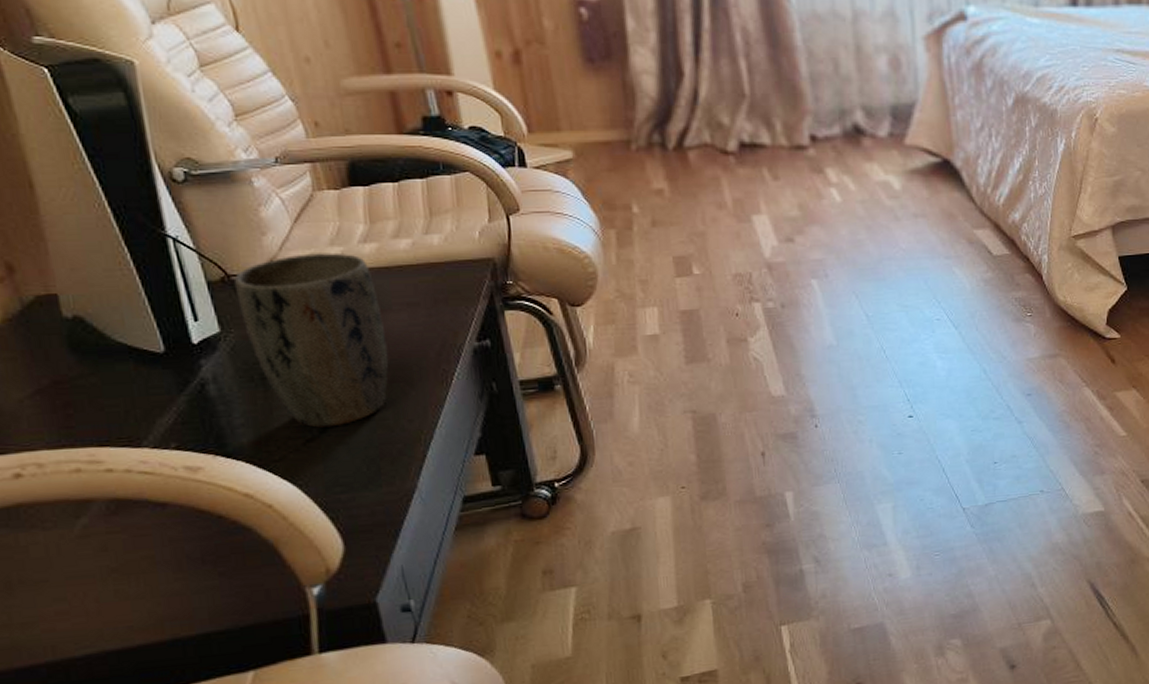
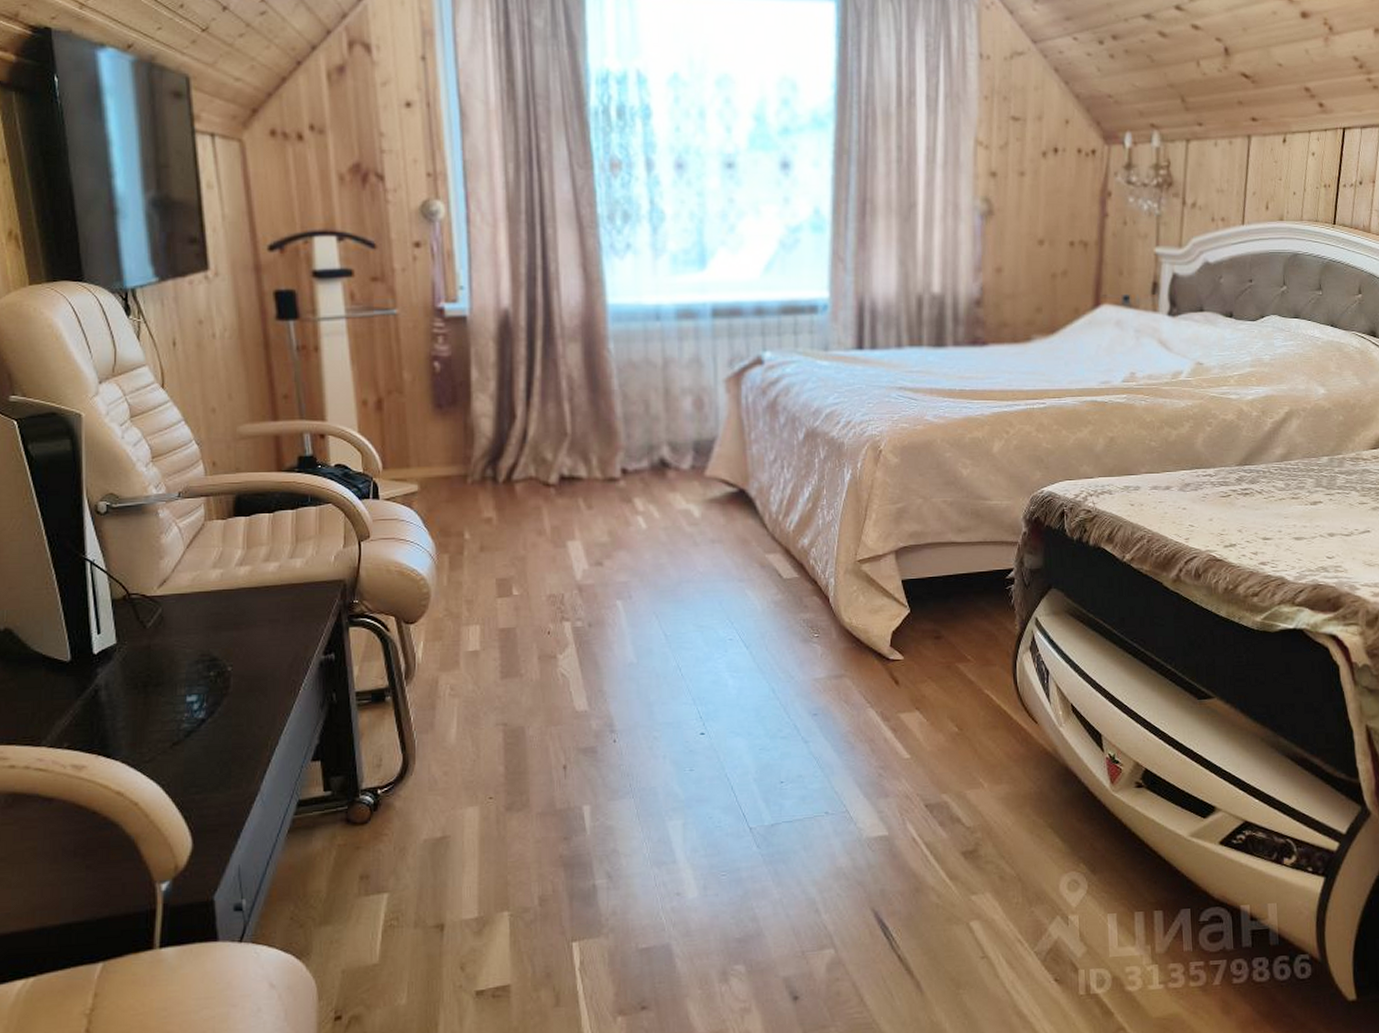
plant pot: present [233,252,389,428] -> none [132,574,249,732]

